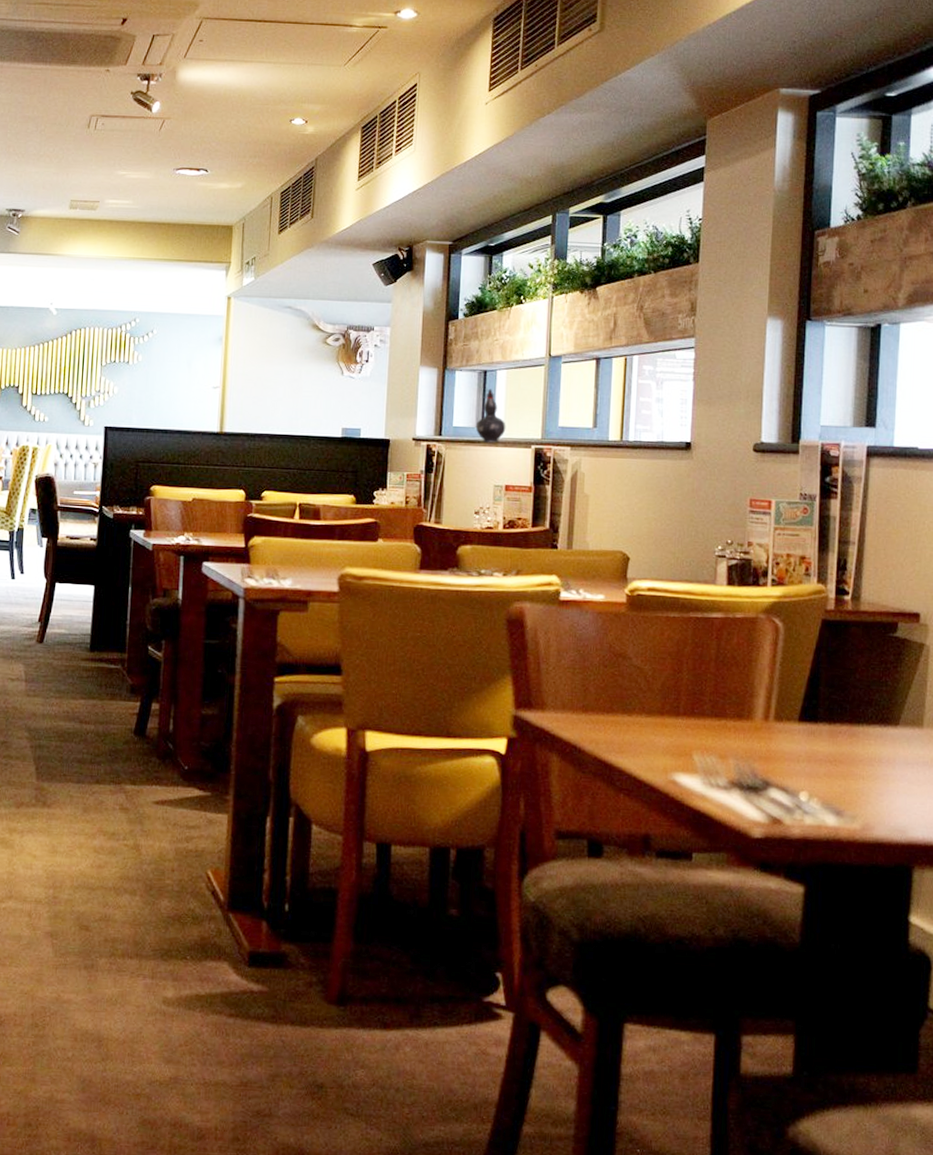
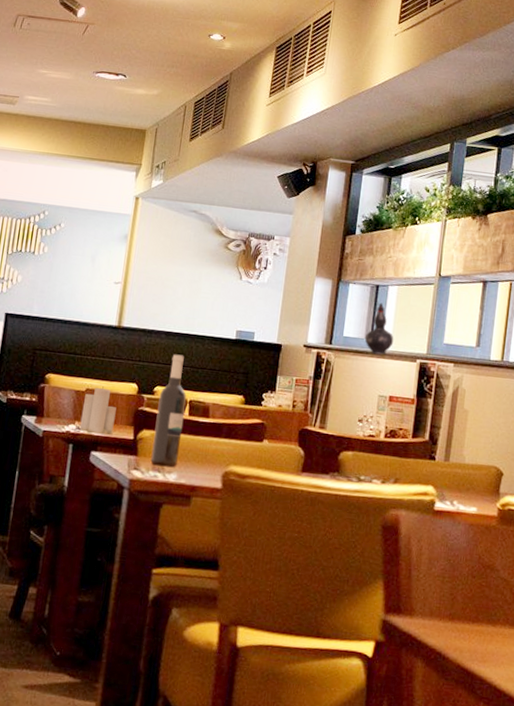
candle: none [189,495,225,545] -> present [79,386,116,436]
wine bottle: none [264,457,296,574] -> present [150,354,186,468]

